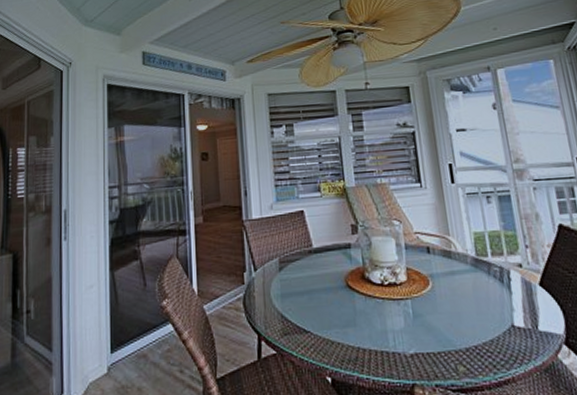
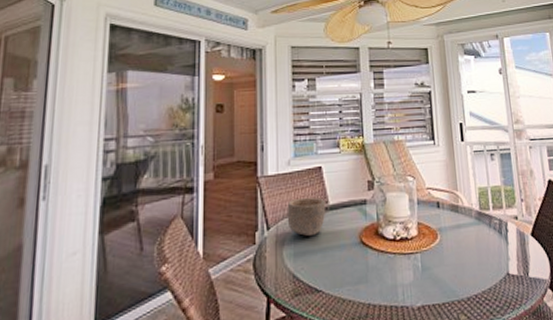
bowl: none [272,241,310,279] -> present [287,198,326,237]

